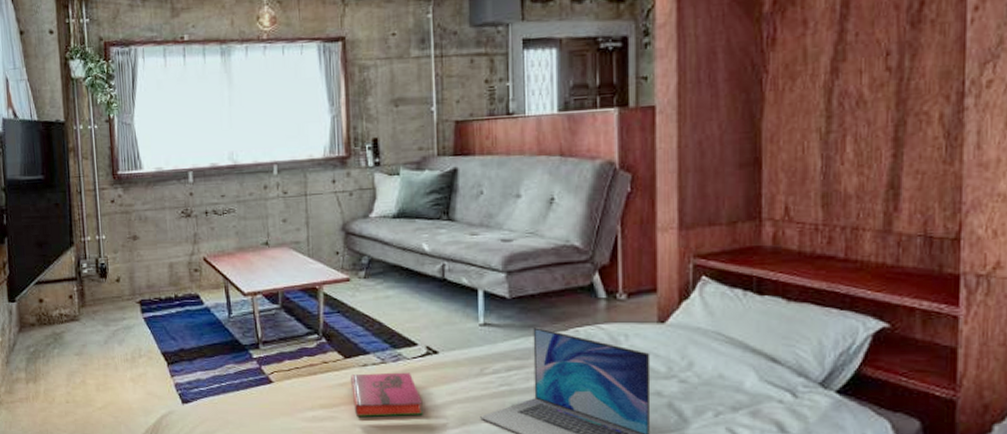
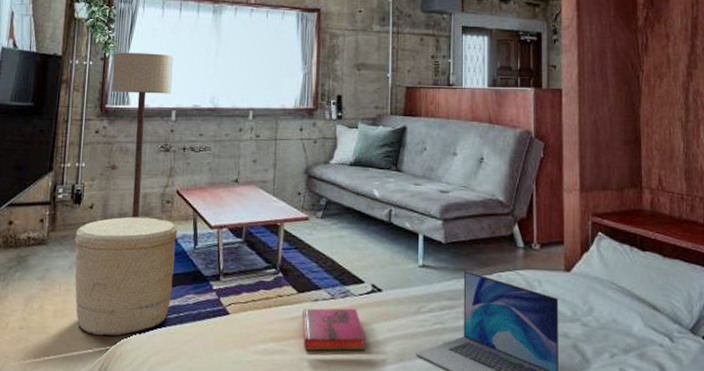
basket: none [106,287,211,408] -> present [74,217,178,336]
floor lamp: none [118,109,186,289] -> present [111,52,173,218]

